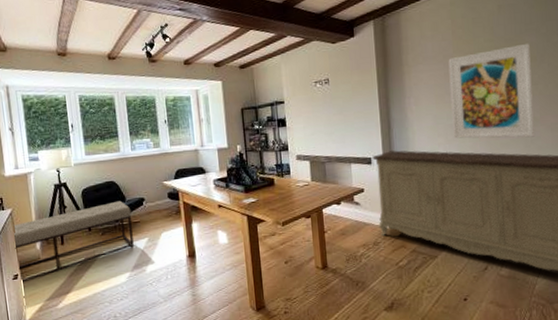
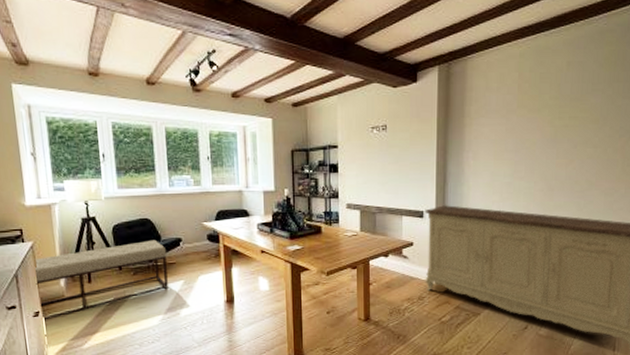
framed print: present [448,43,534,139] -> none [508,104,594,201]

